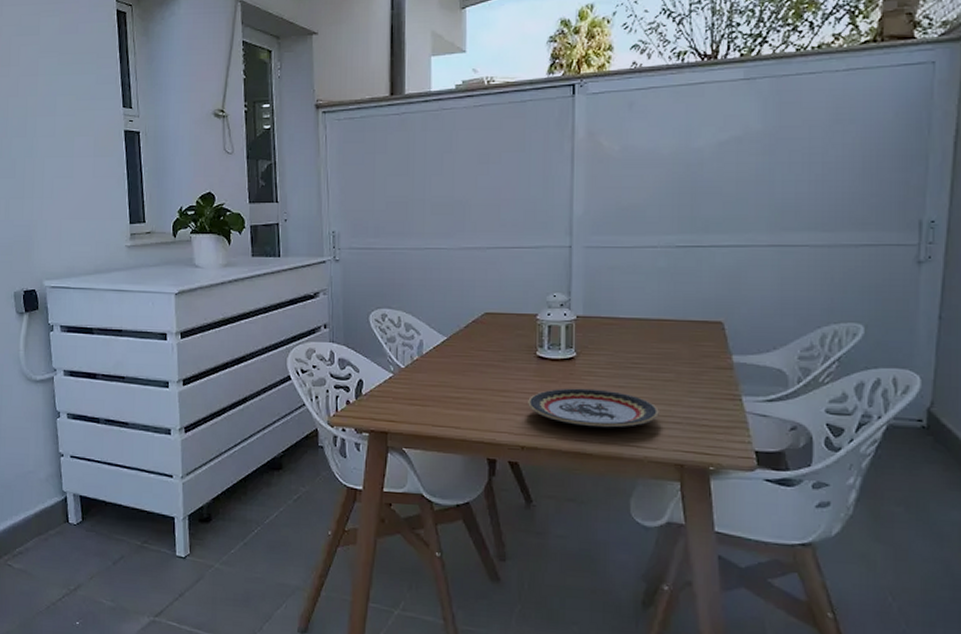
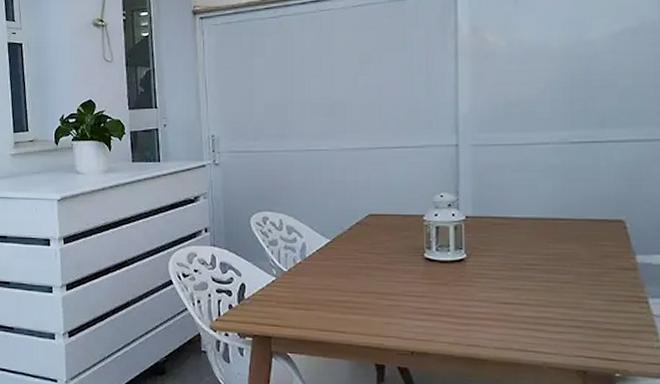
plate: present [528,388,659,428] -> none [417,290,558,332]

